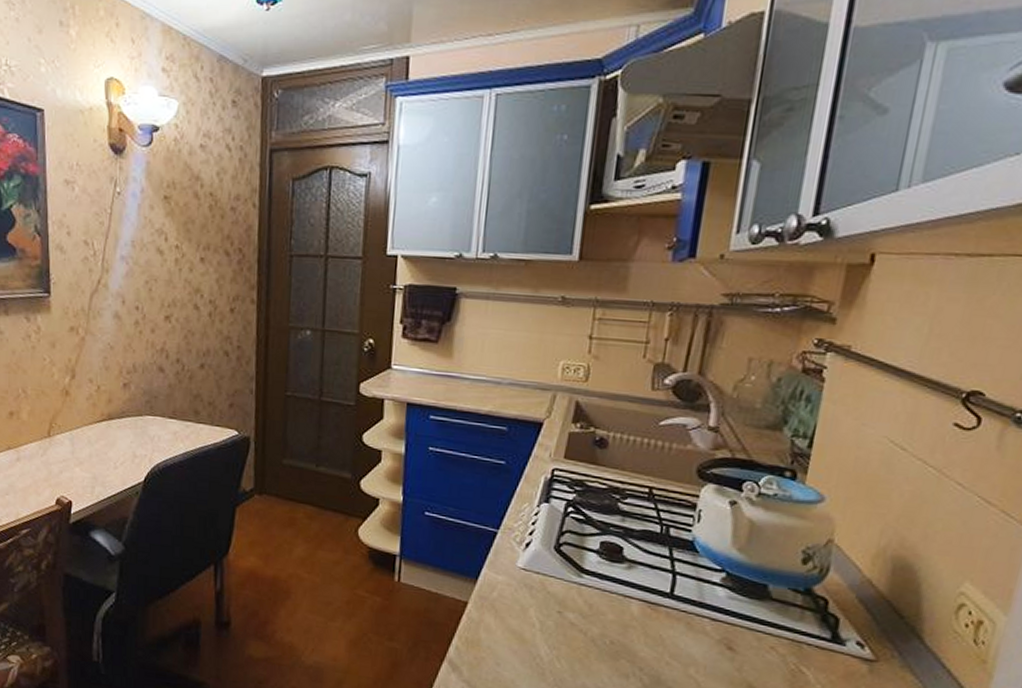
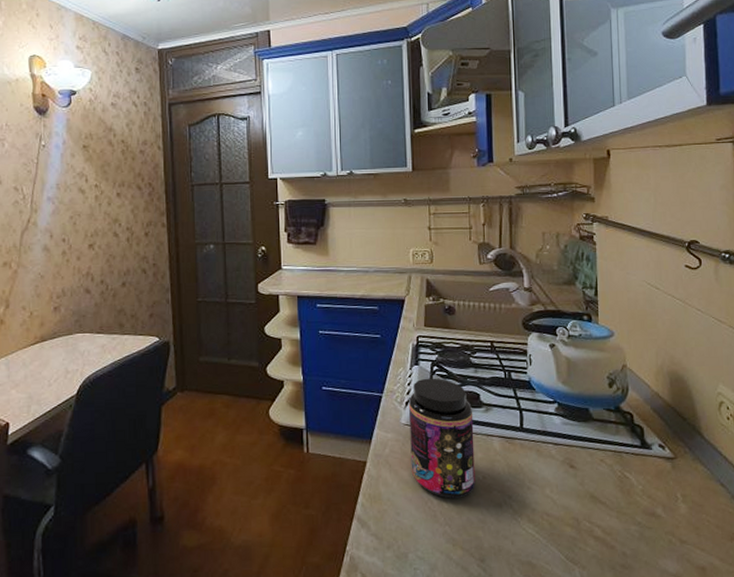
jar: none [521,519,611,660] -> present [409,378,475,499]

